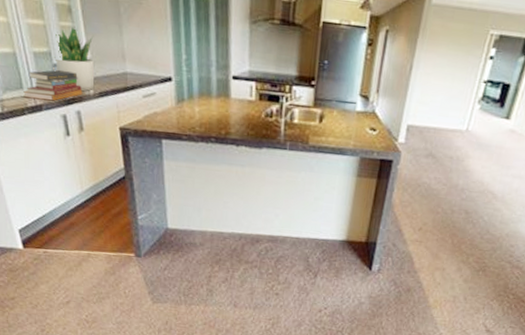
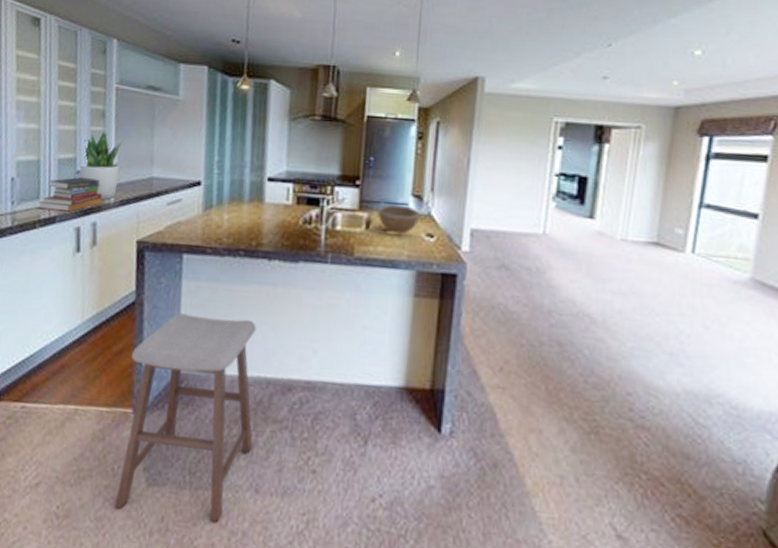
bar stool: none [128,186,230,325] -> present [115,313,257,523]
bowl: none [329,102,366,128] -> present [377,204,420,235]

